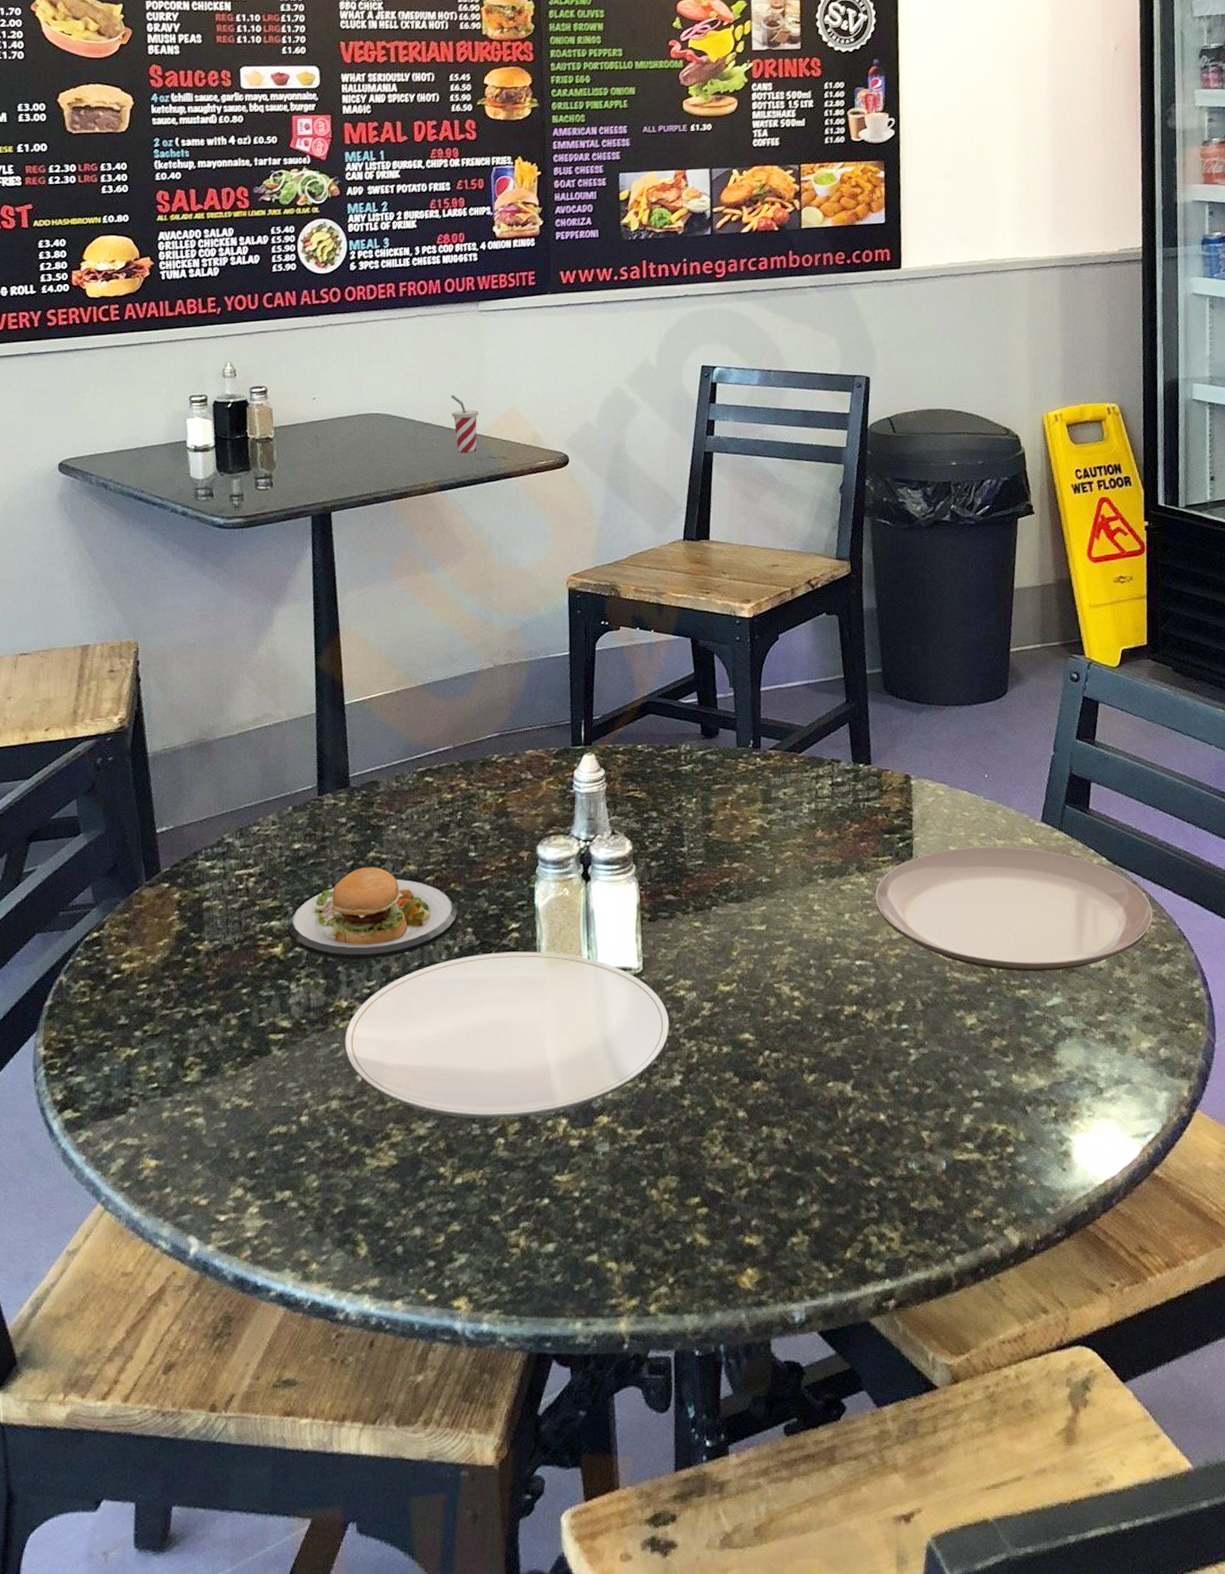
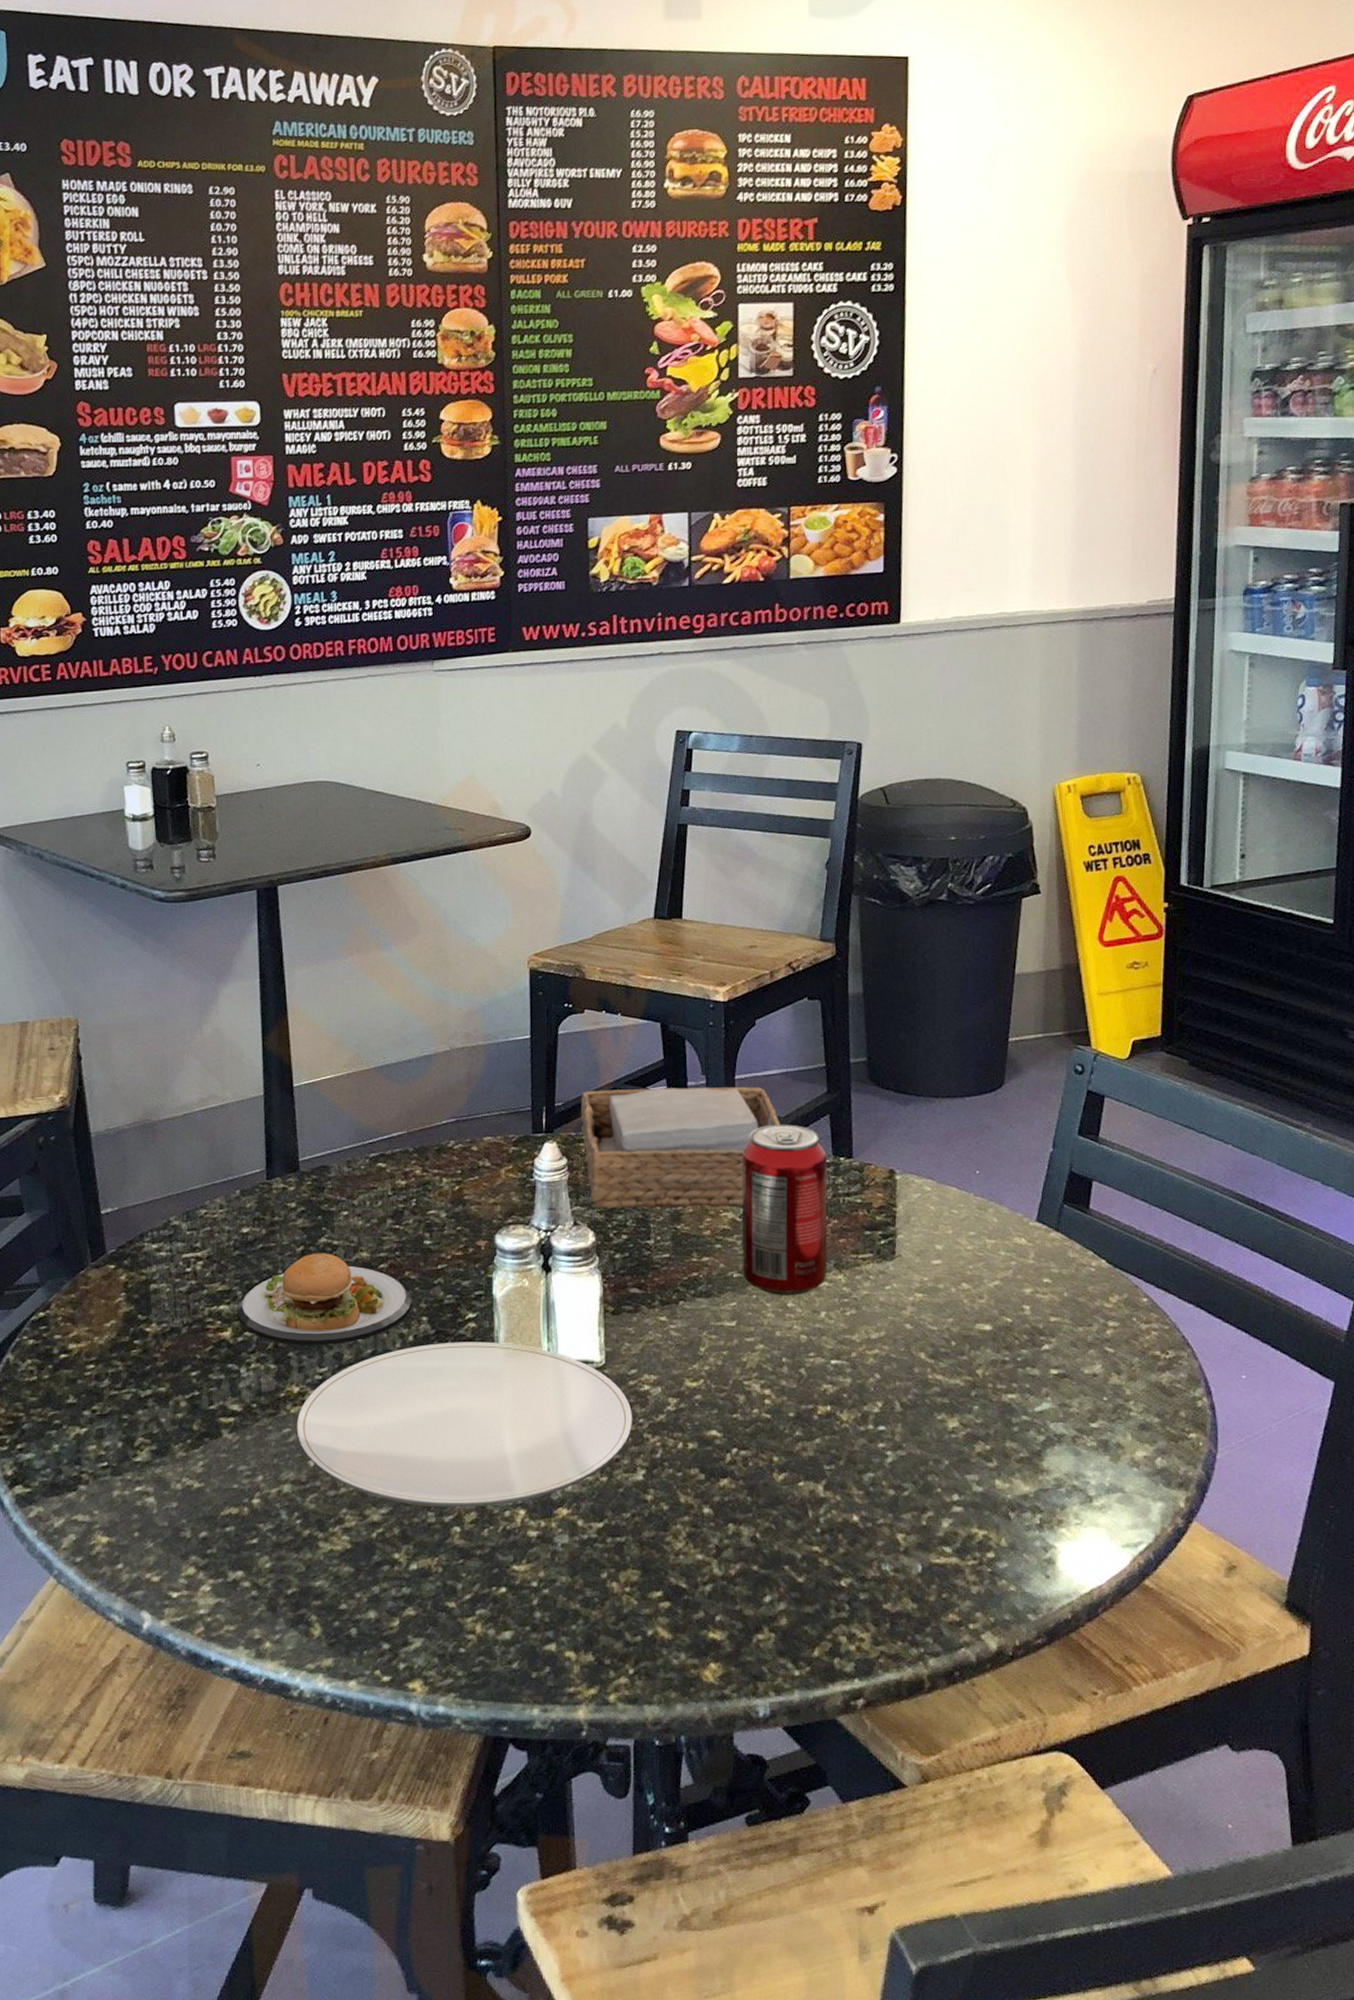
beverage cup: present [451,395,478,453] -> none [404,762,434,824]
napkin holder: none [617,698,804,818] -> present [580,1086,781,1209]
soda can: none [768,733,850,899] -> present [741,1124,828,1295]
plate: present [874,846,1153,972] -> none [853,1245,1155,1376]

